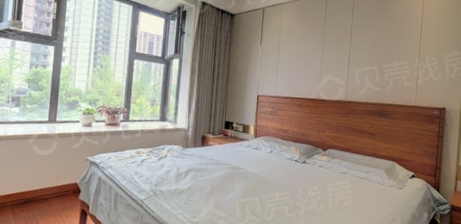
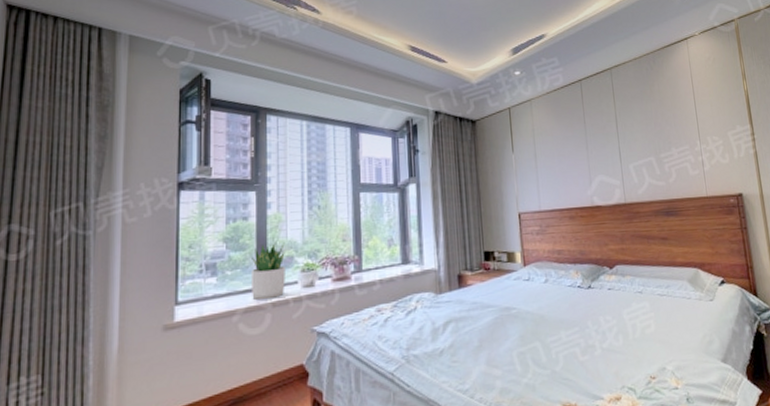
planter: none [44,88,73,131] -> present [252,242,285,301]

